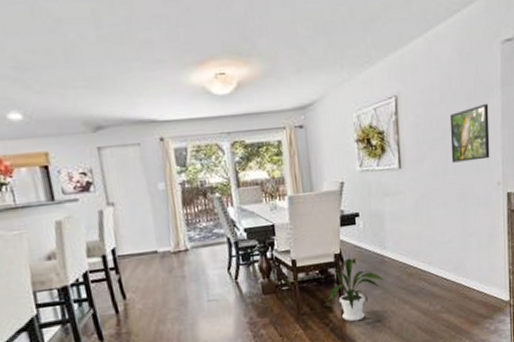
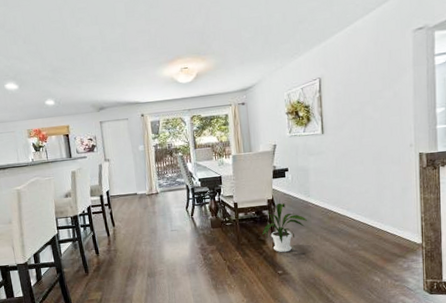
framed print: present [449,103,490,163] -> none [366,80,403,129]

